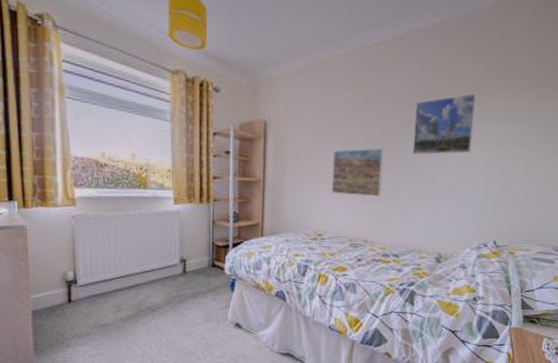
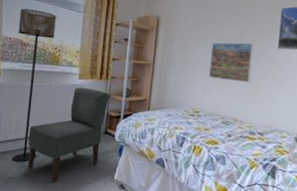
floor lamp: none [90,119,137,306] -> present [12,8,57,162]
chair: none [120,214,214,326] -> present [27,87,110,183]

